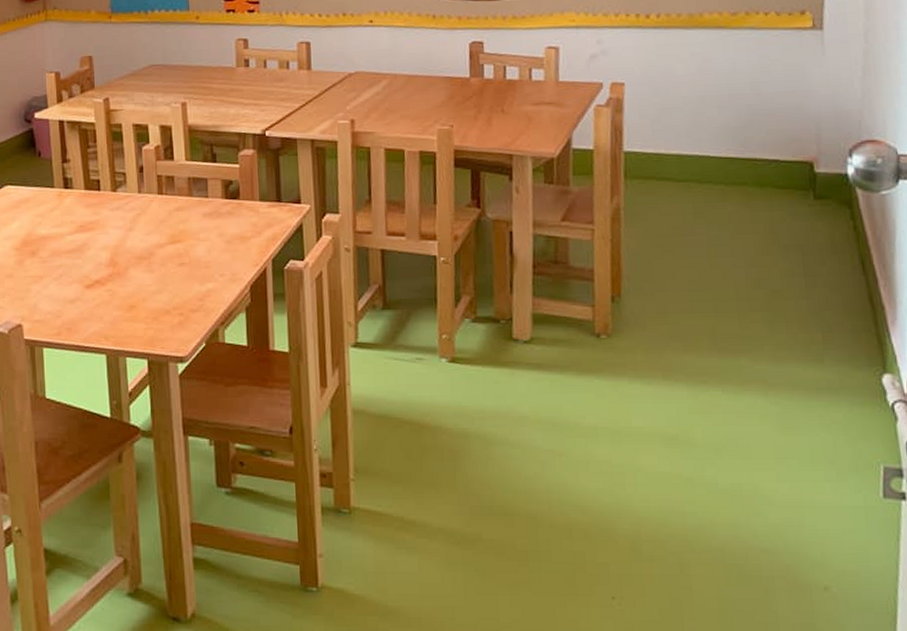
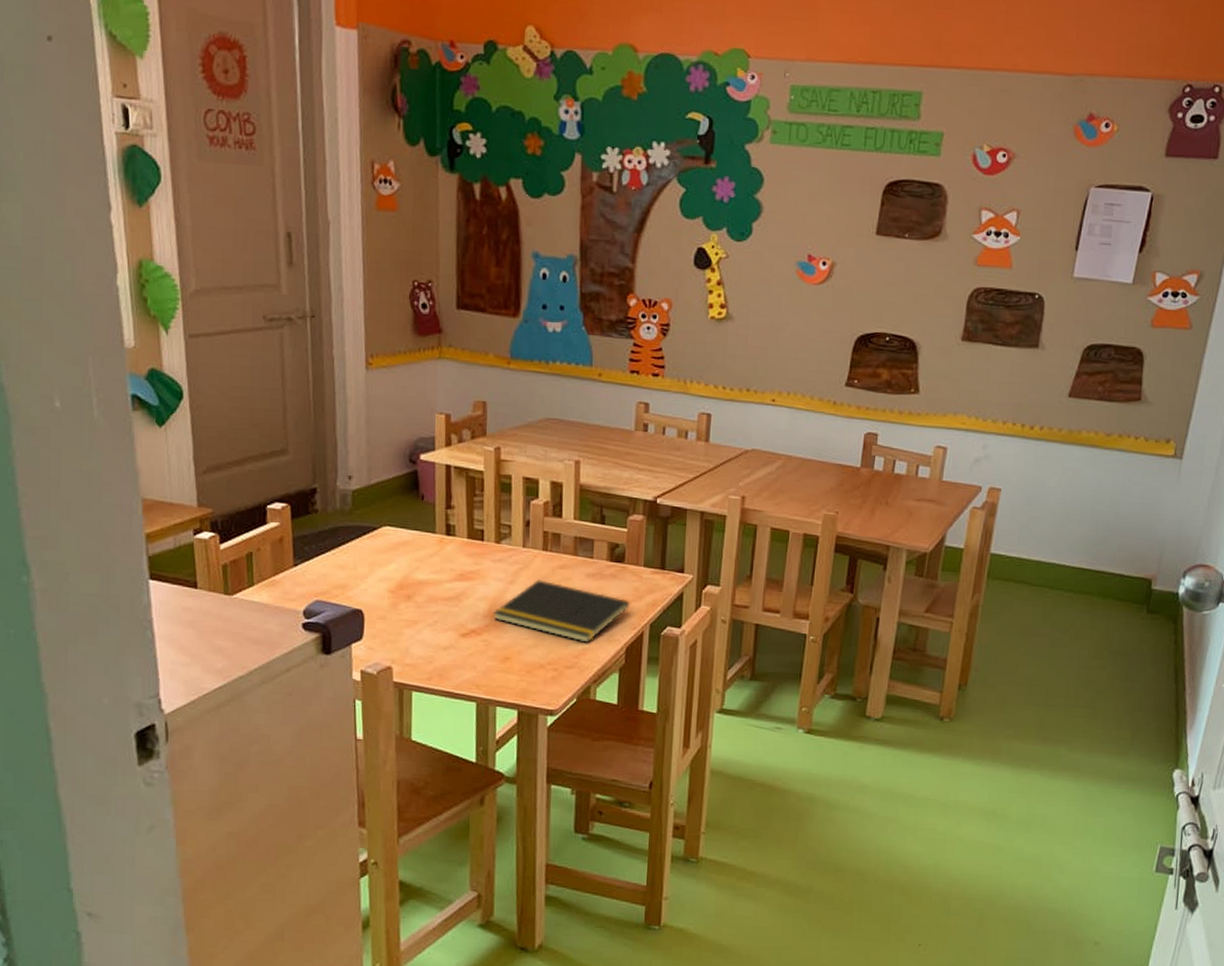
notepad: none [115,224,250,284] -> present [493,580,630,643]

